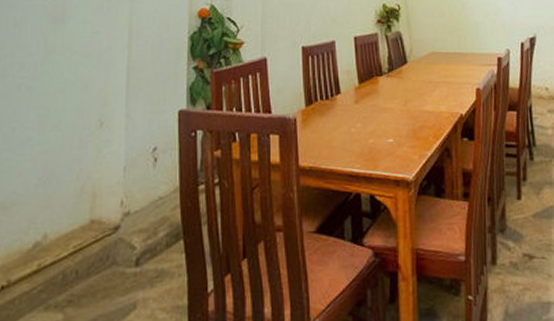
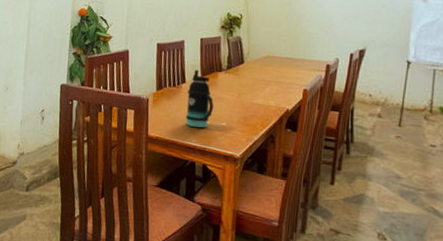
bottle: none [344,75,377,148] -> present [186,69,214,128]

